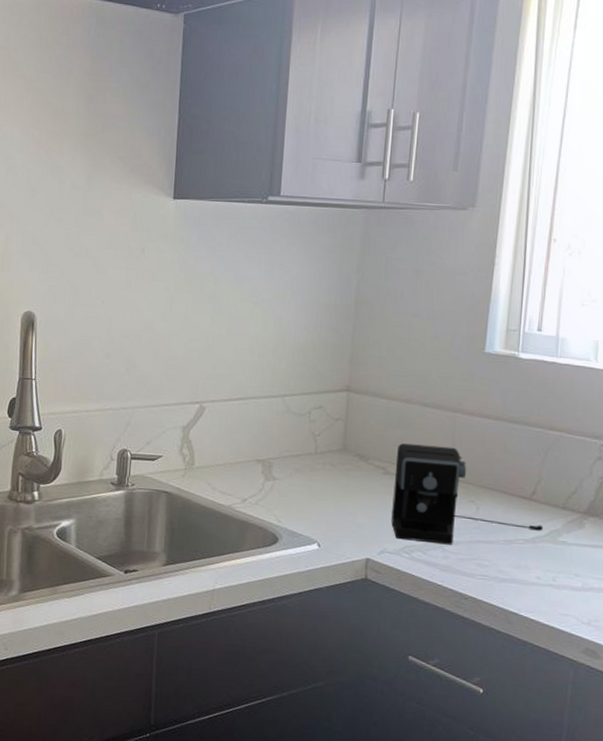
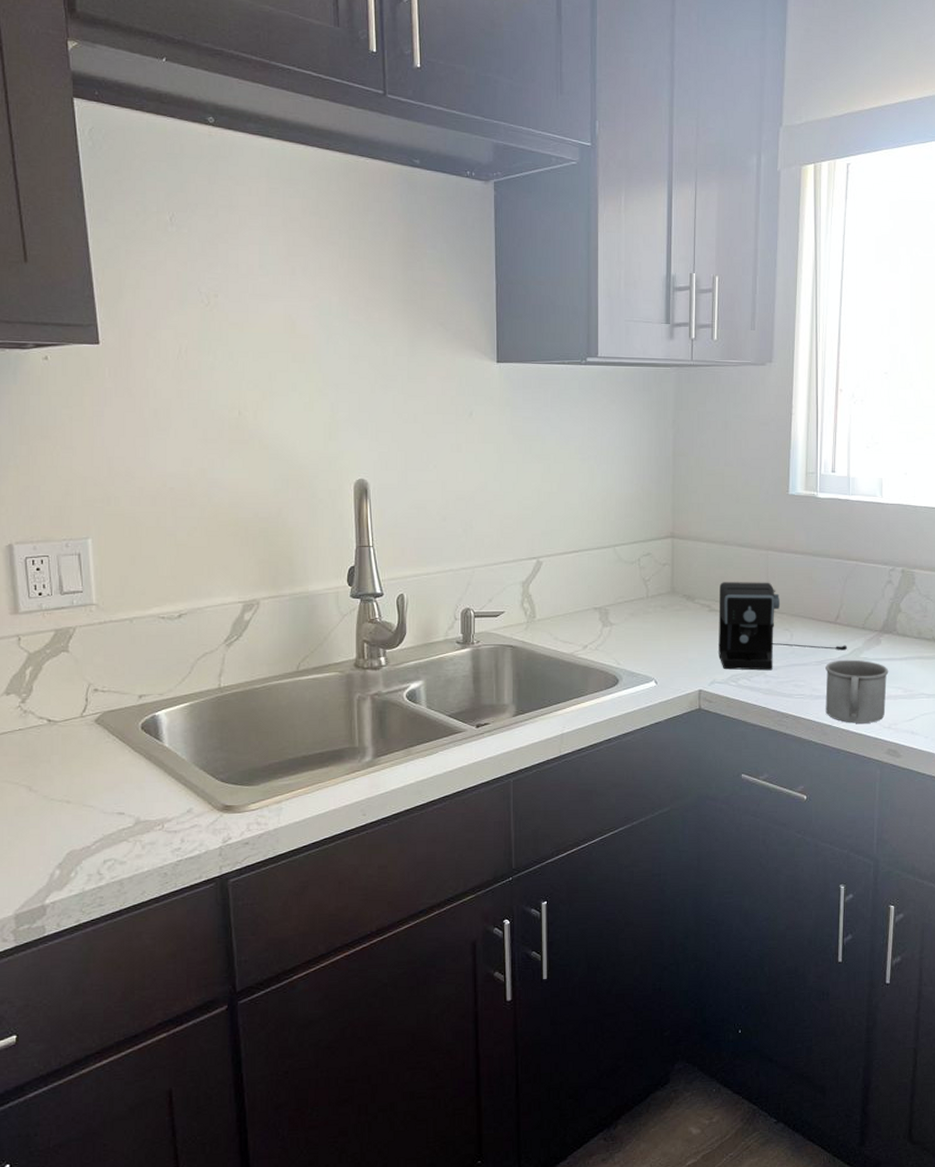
mug: none [512,541,592,616] -> present [825,659,889,723]

